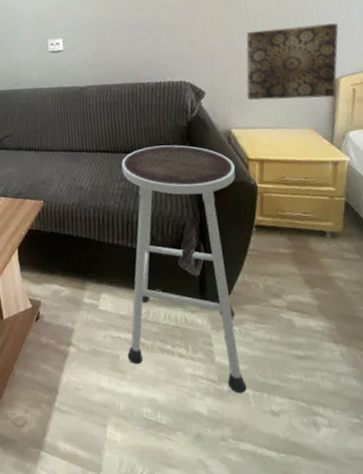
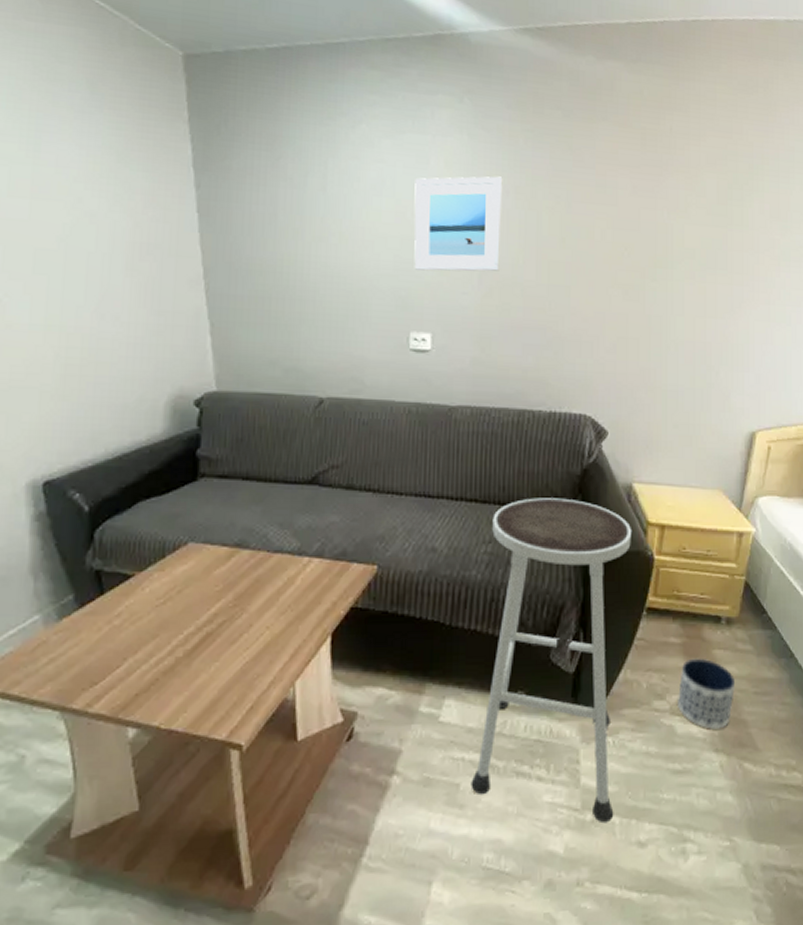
wall art: present [246,23,339,100] -> none [655,360,763,455]
planter: none [293,265,348,324] -> present [678,658,736,730]

